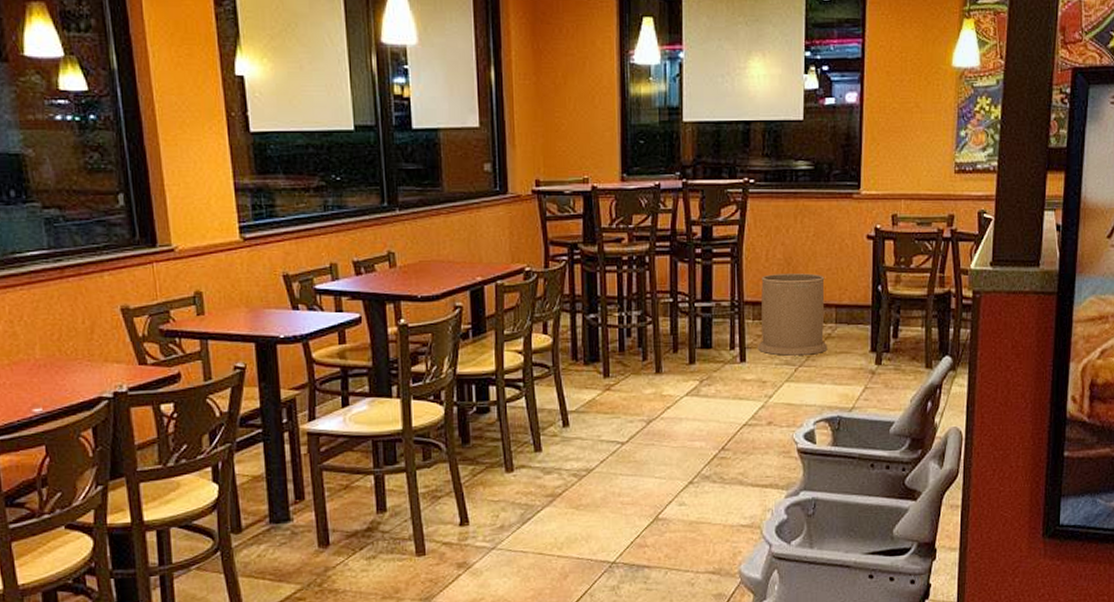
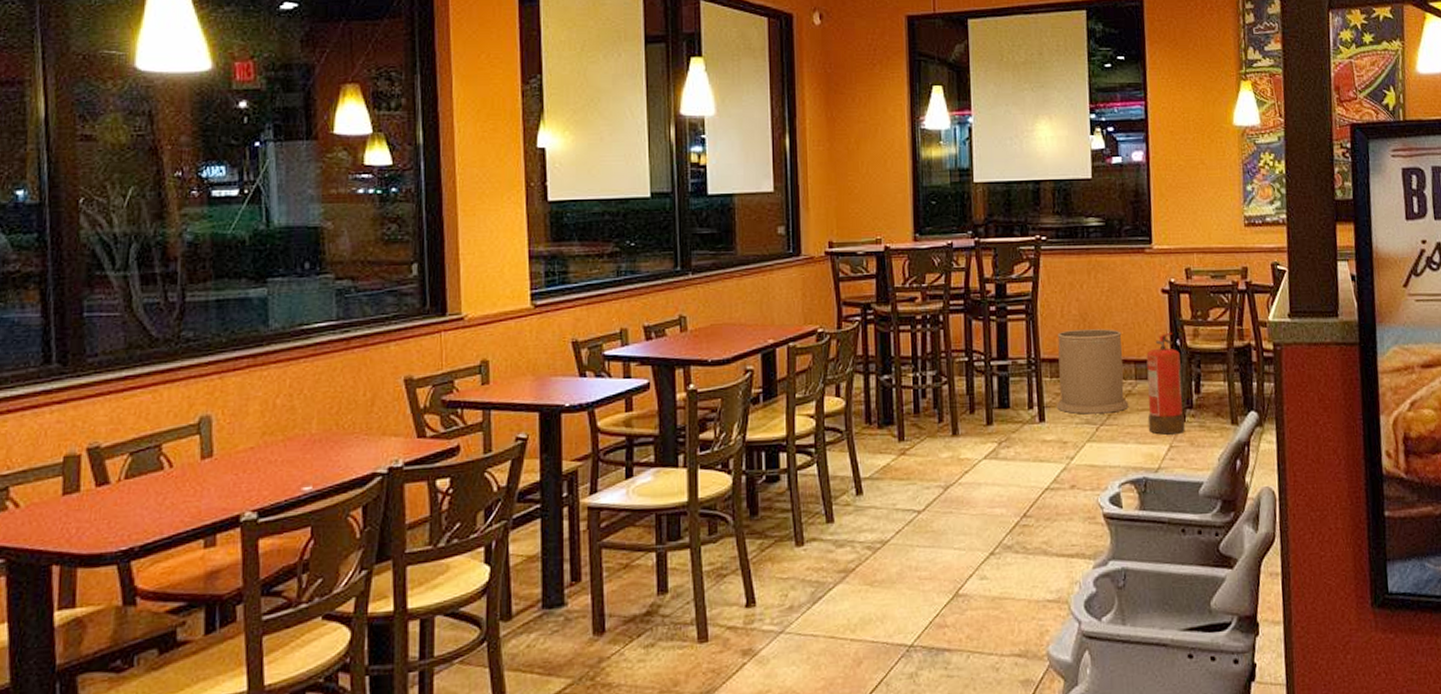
fire extinguisher: none [845,278,881,377] -> present [1146,332,1185,435]

